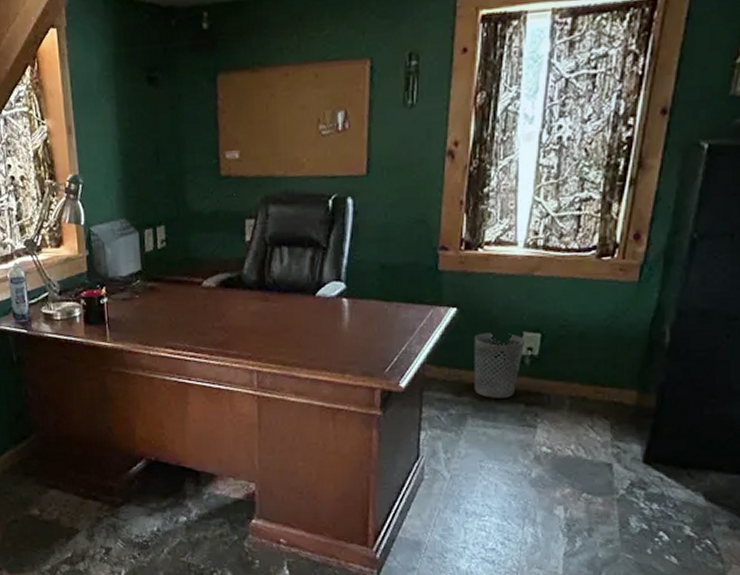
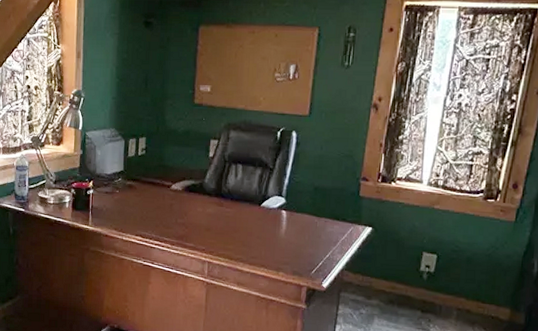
wastebasket: present [474,333,524,398] -> none [381,250,424,305]

